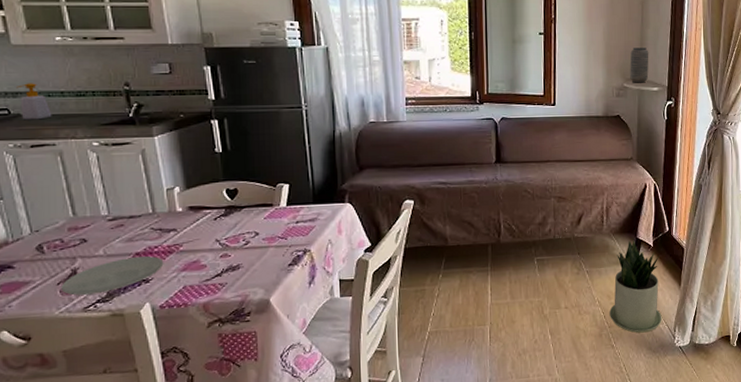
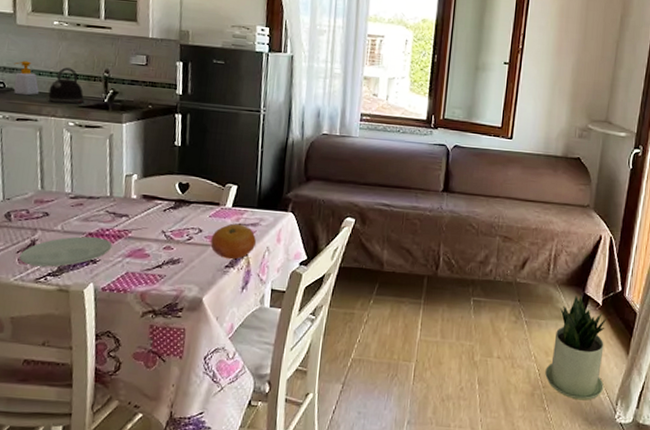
kettle: none [63,85,105,125] -> present [48,67,84,105]
fruit: none [270,221,316,258] -> present [210,223,256,260]
vase: present [630,48,649,83] -> none [596,88,620,127]

